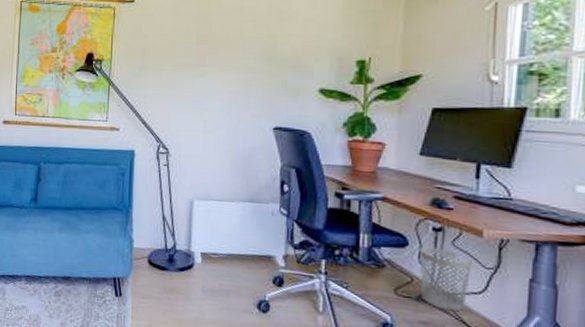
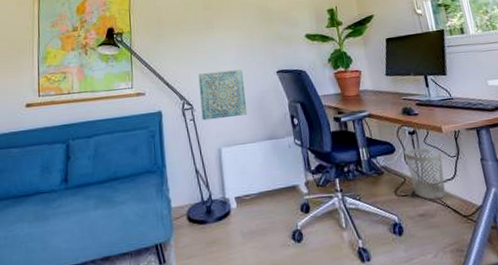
wall art: none [177,117,232,170] -> present [198,69,248,121]

